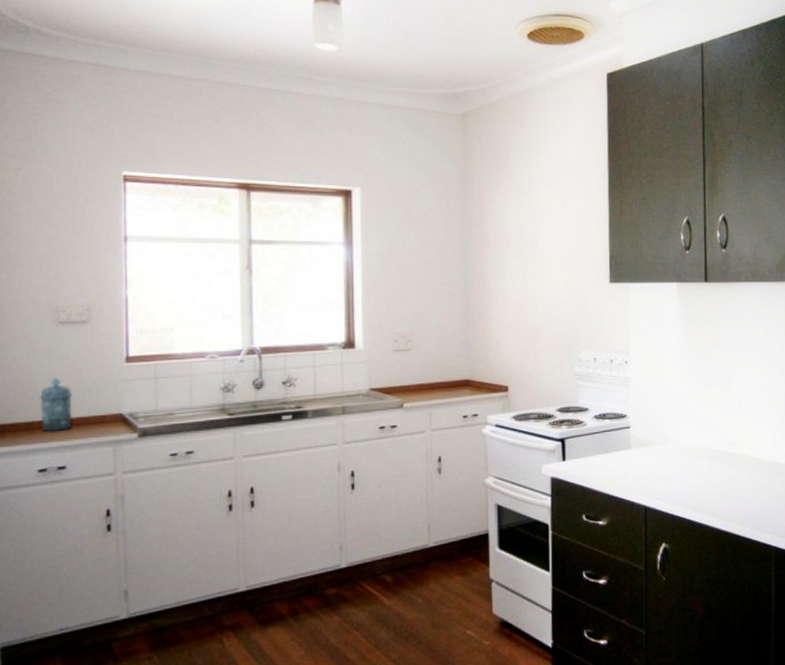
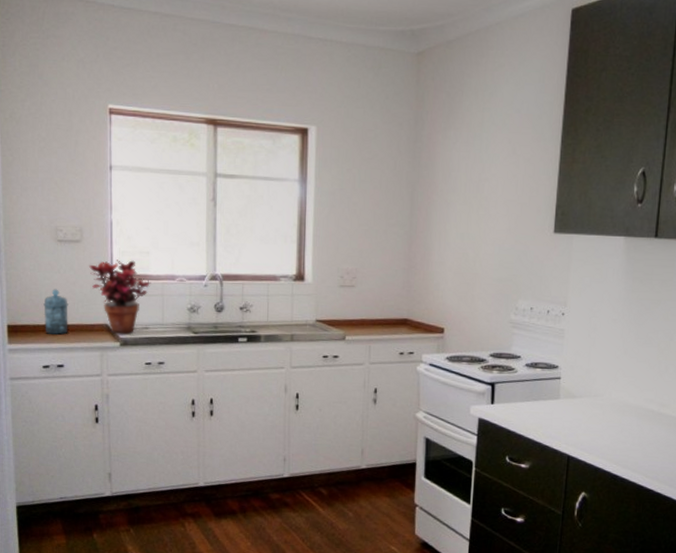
potted plant: none [99,339,176,425] -> present [89,260,151,336]

